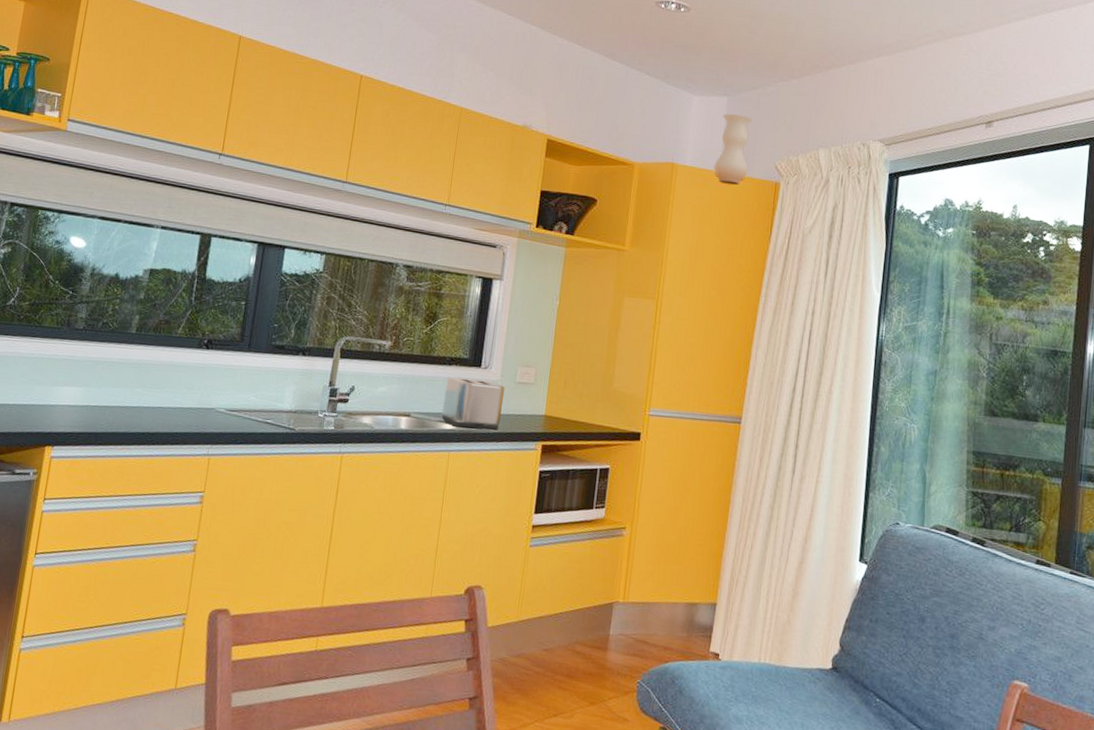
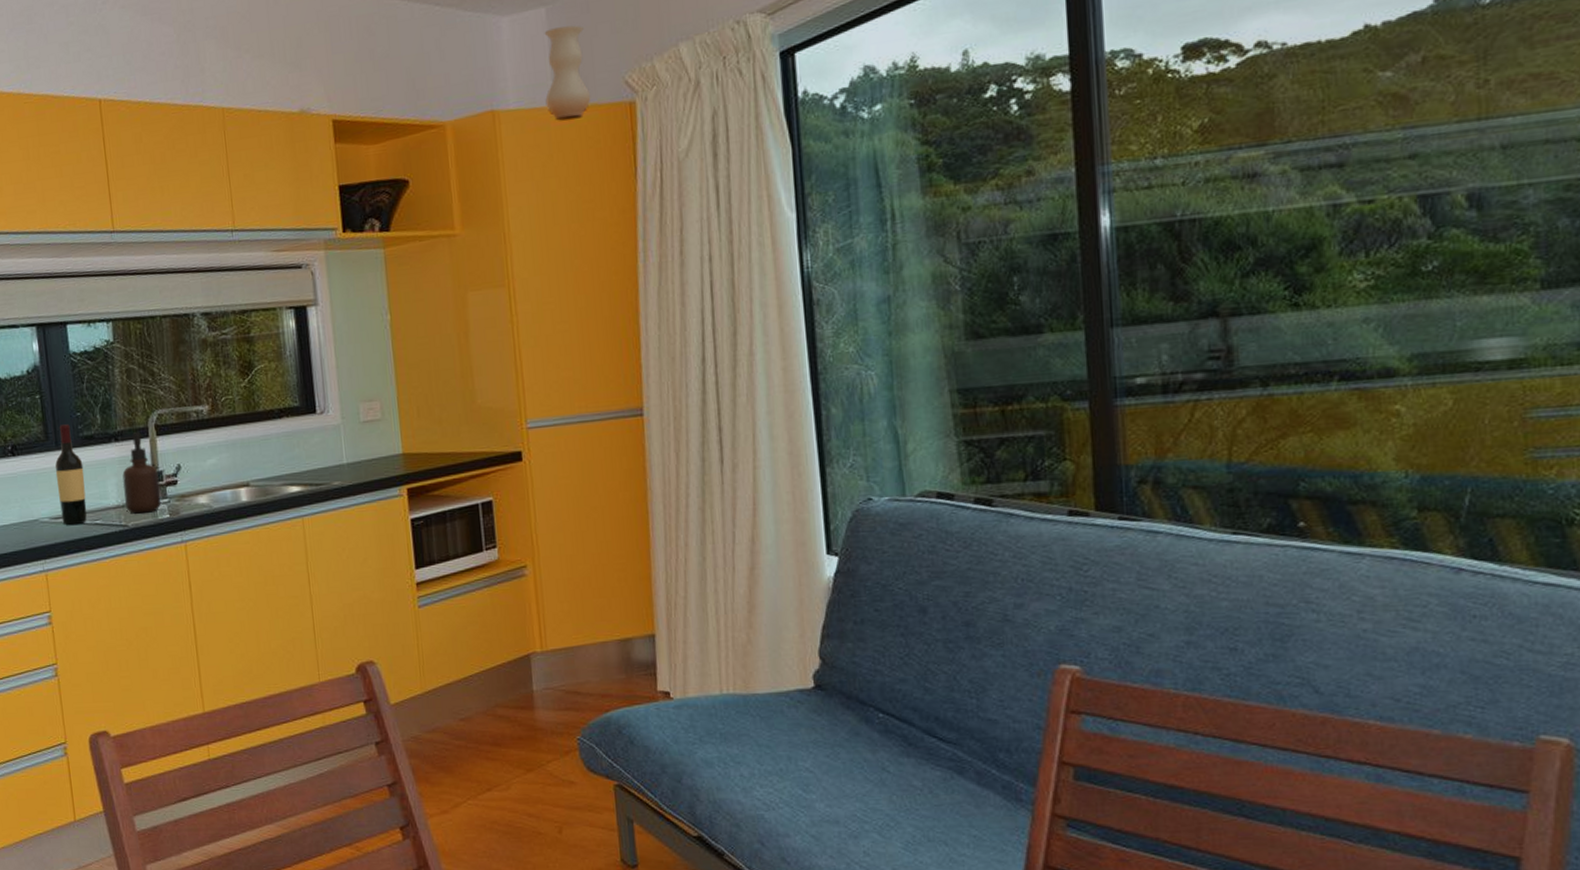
wine bottle: none [236,331,269,420] -> present [55,424,87,525]
soap dispenser: none [297,351,334,422] -> present [120,432,161,514]
toaster: present [442,377,505,431] -> none [280,426,353,489]

